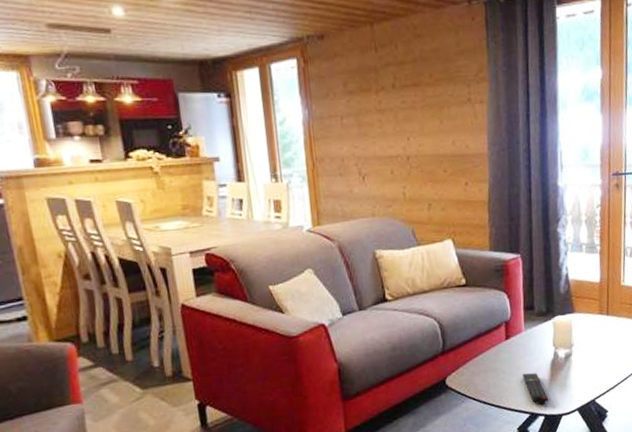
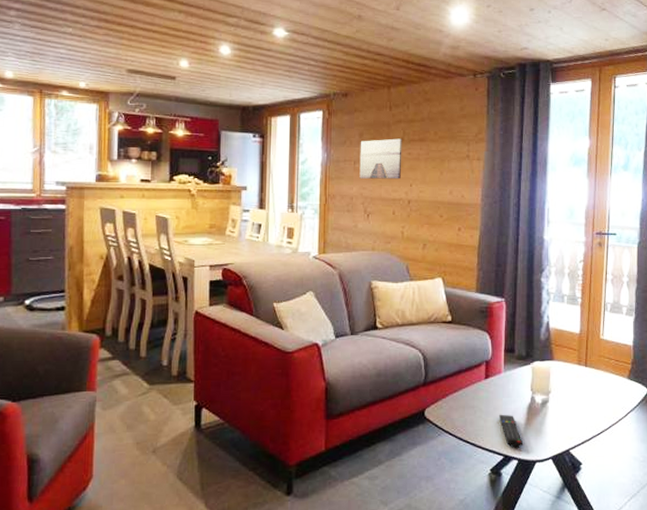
wall art: none [345,85,396,136] -> present [359,138,402,179]

